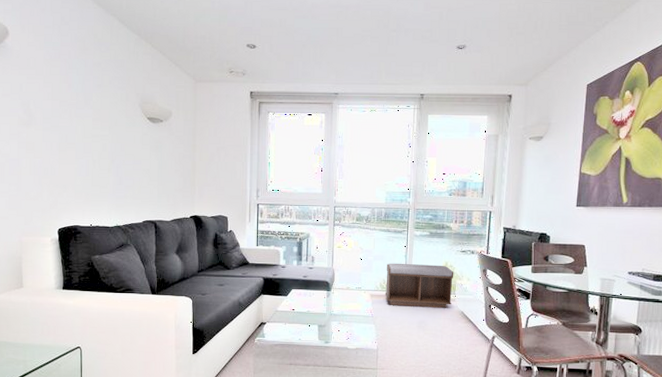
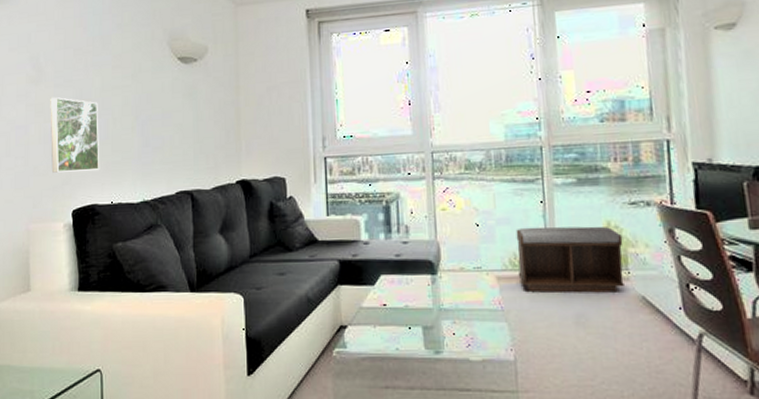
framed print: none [39,138,82,200] -> present [50,97,100,173]

